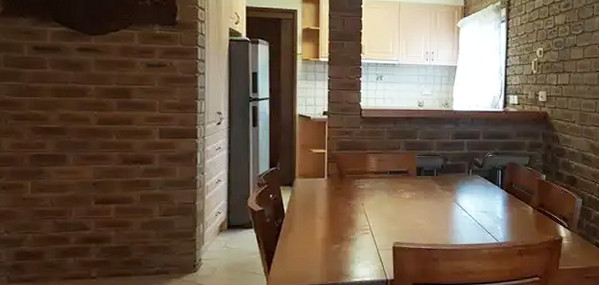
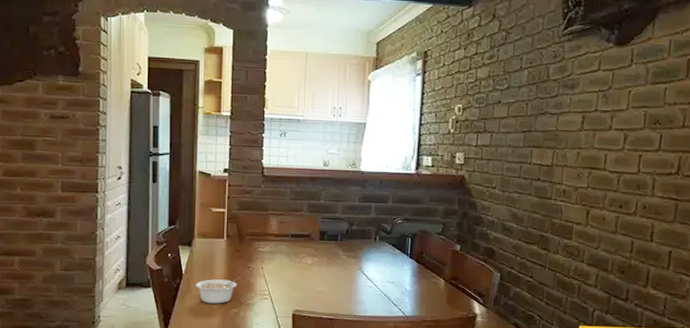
legume: none [298,214,341,241] -> present [196,277,240,304]

